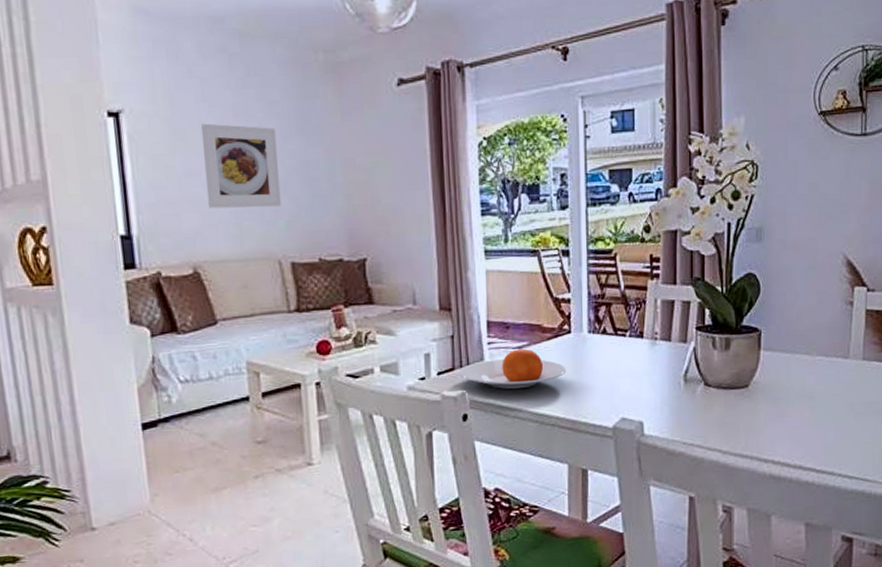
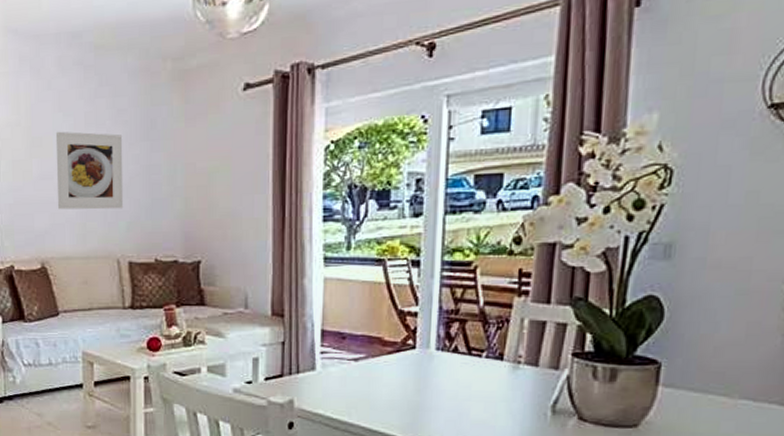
plate: present [459,348,567,390] -> none [288,361,408,403]

